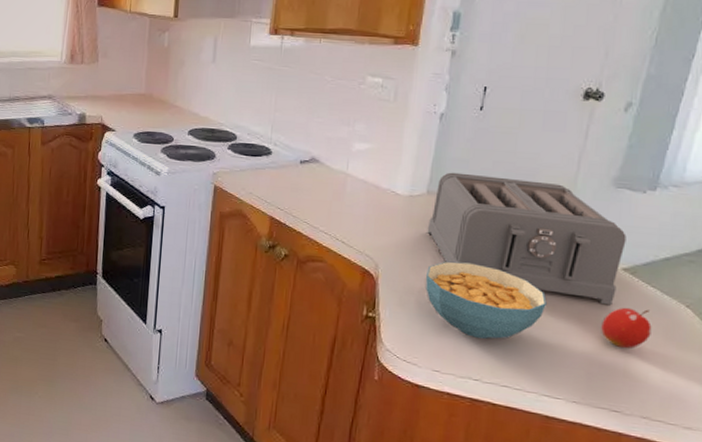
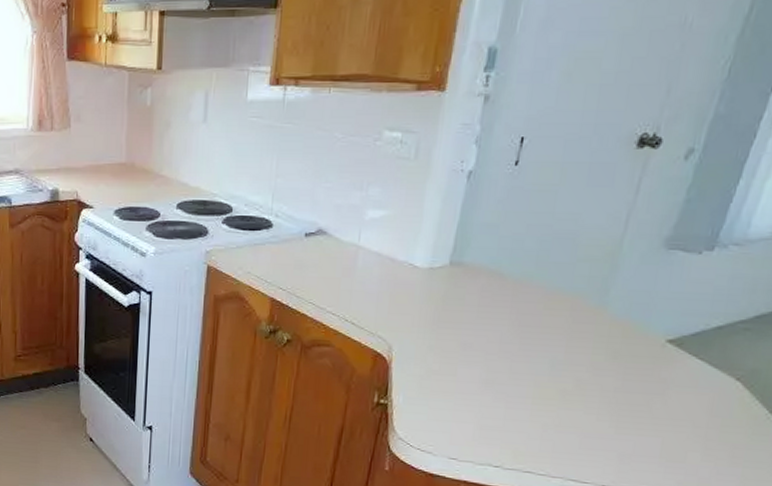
cereal bowl: present [426,261,547,339] -> none [444,340,580,423]
toaster: present [427,172,626,306] -> none [448,239,675,381]
fruit: present [601,307,652,349] -> none [638,382,696,428]

